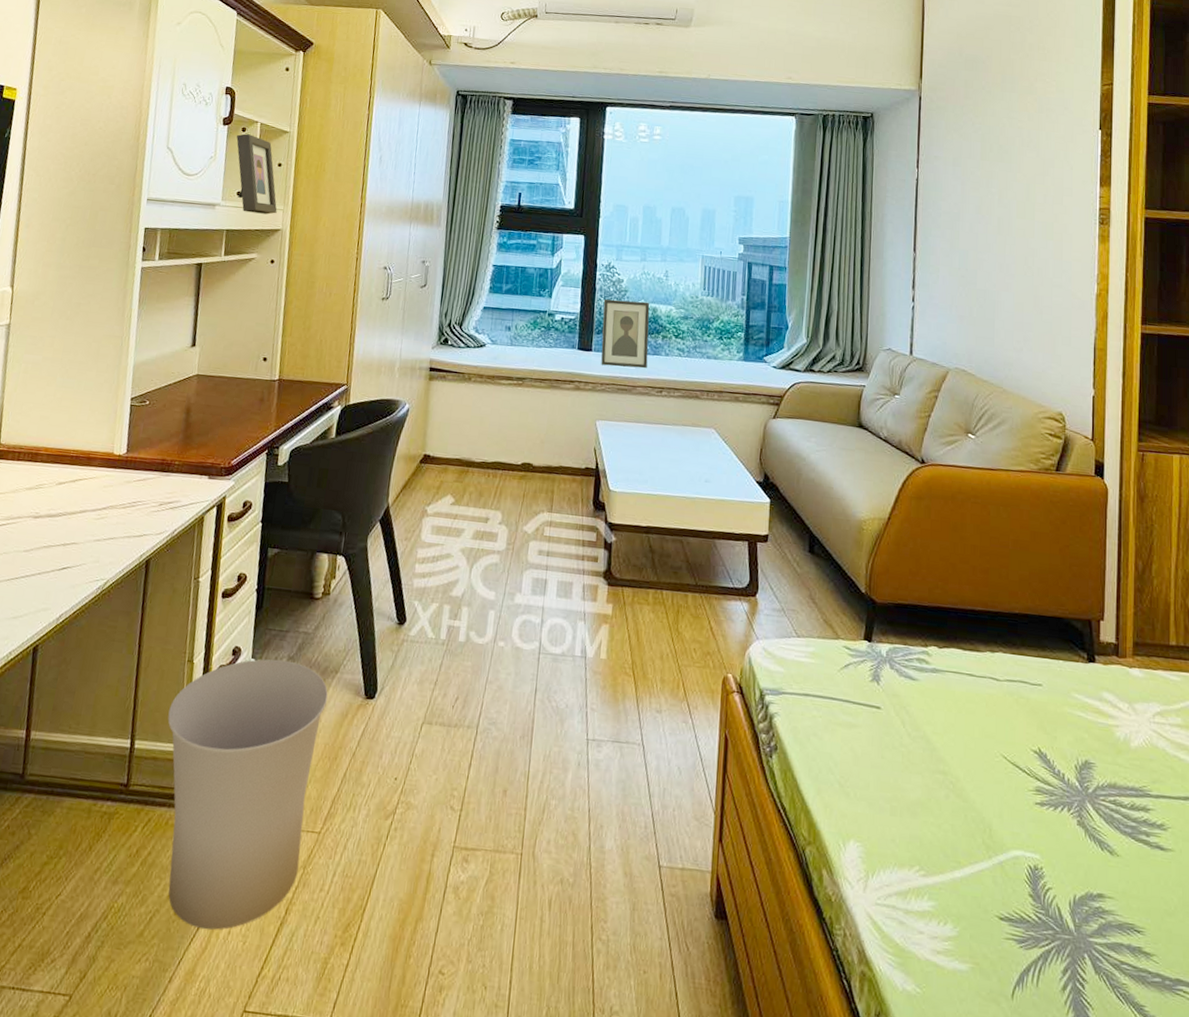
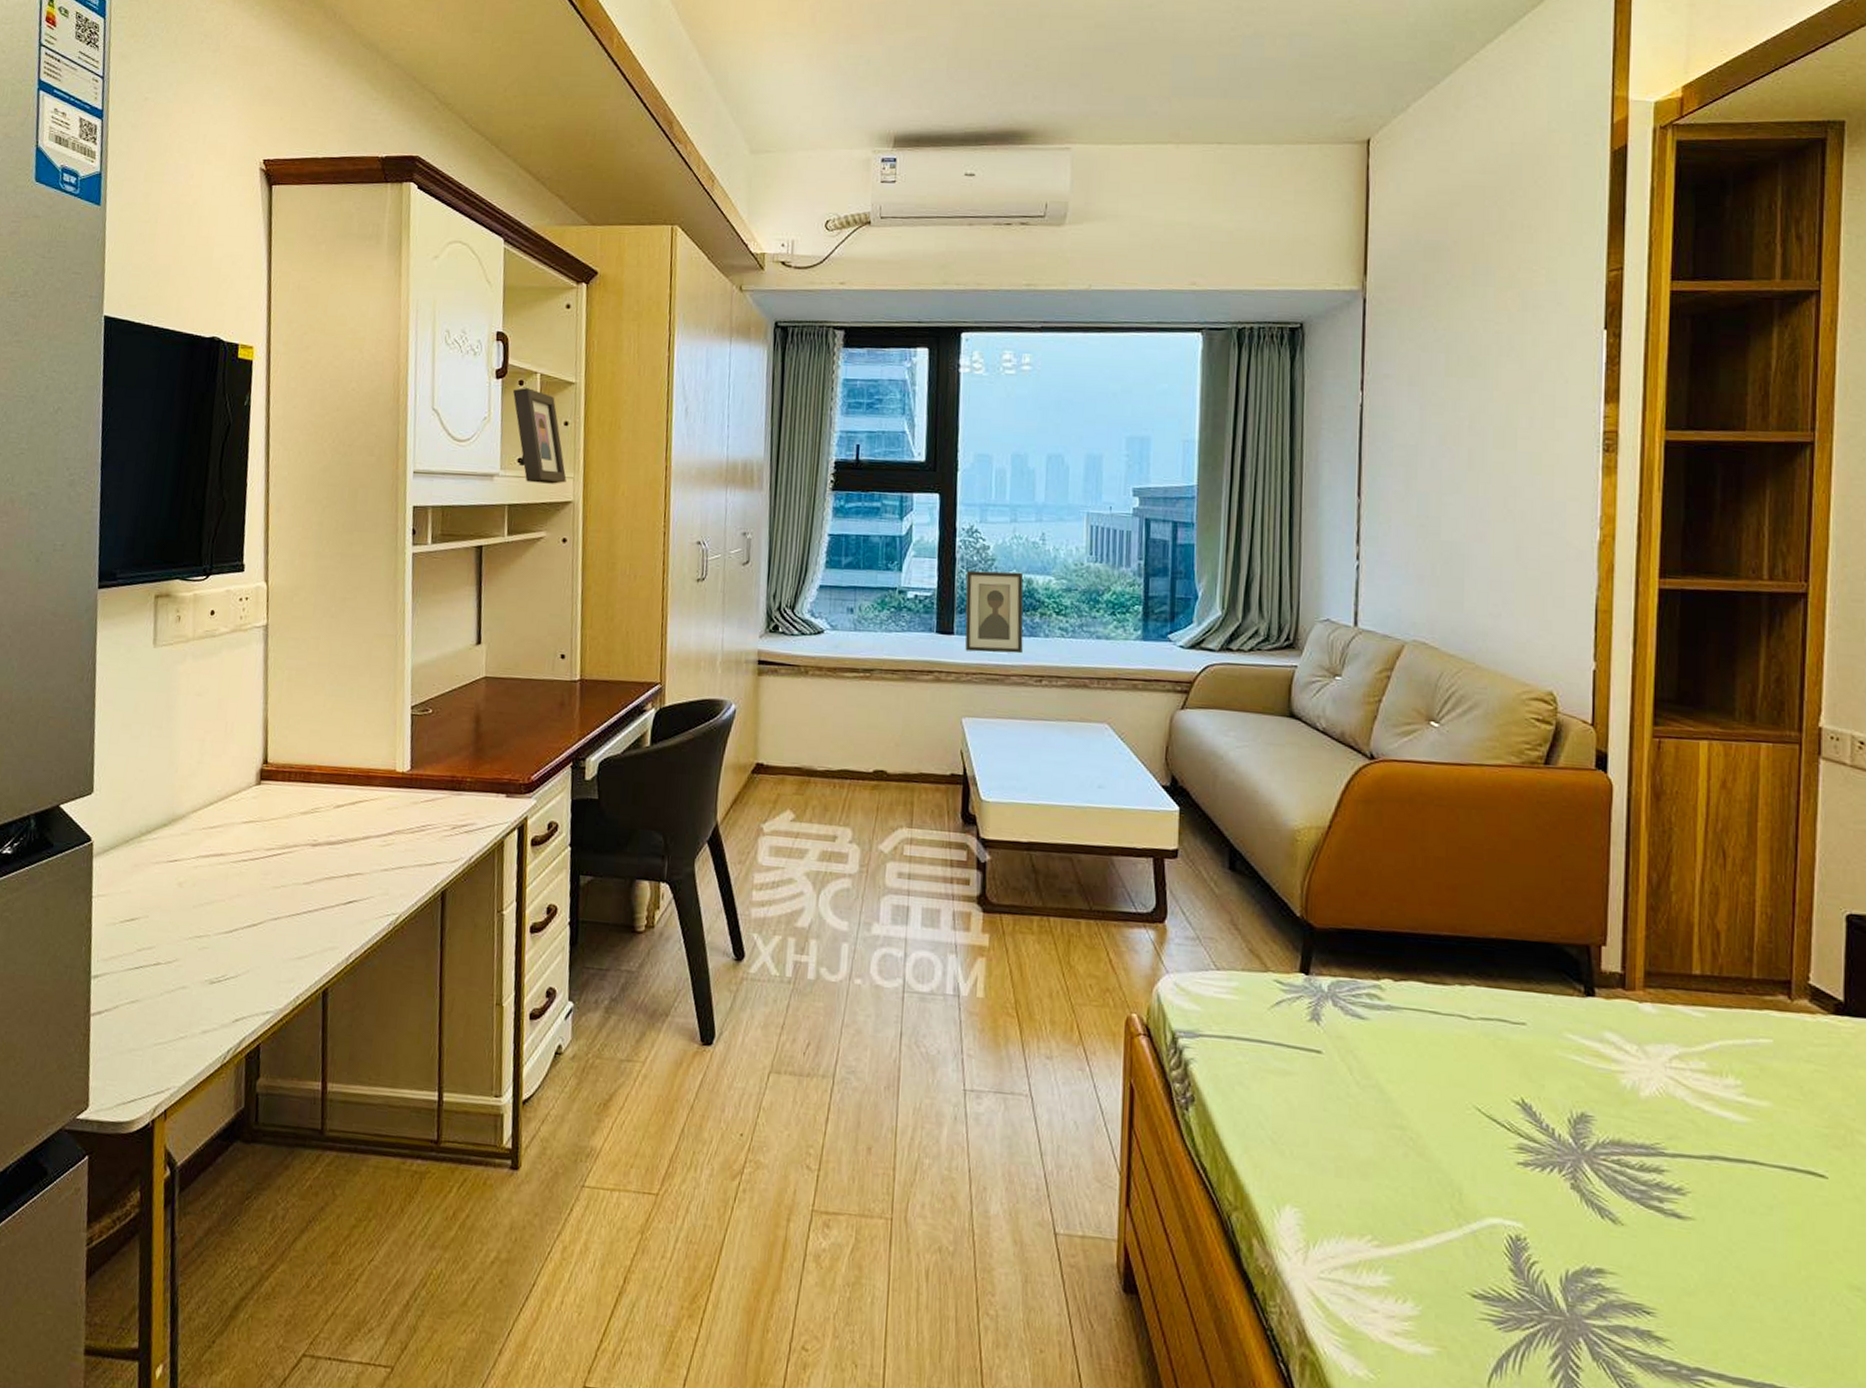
waste bin: present [167,658,328,930] -> none [478,1001,658,1300]

